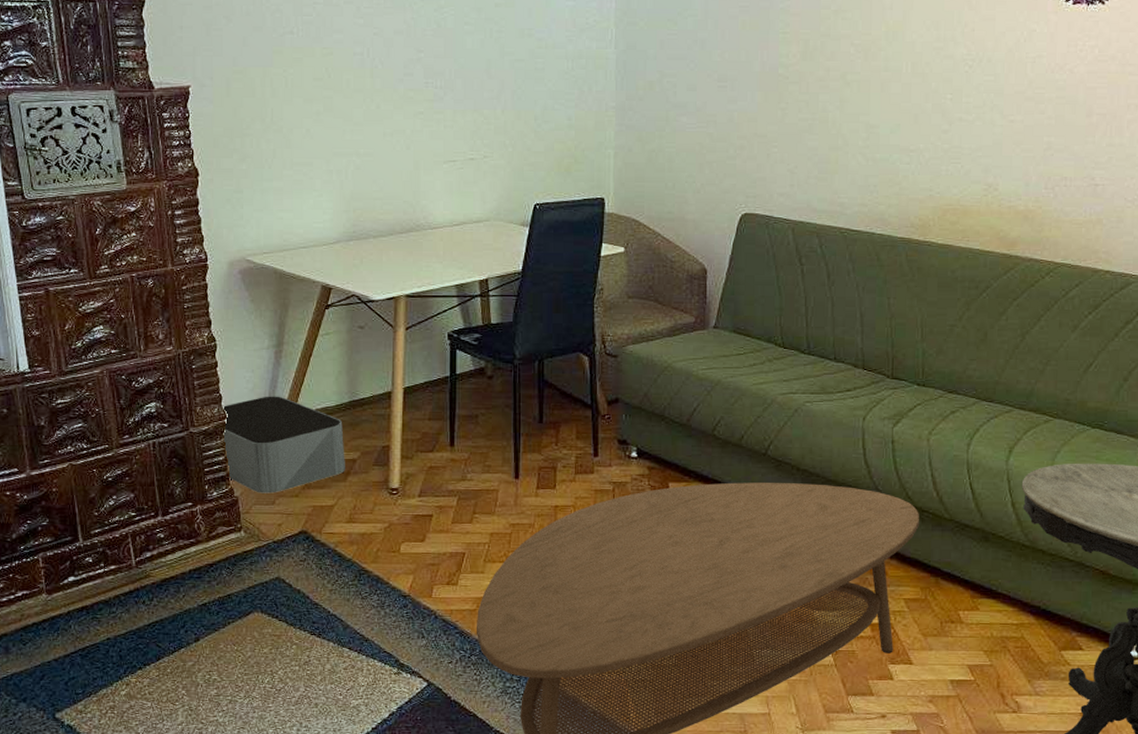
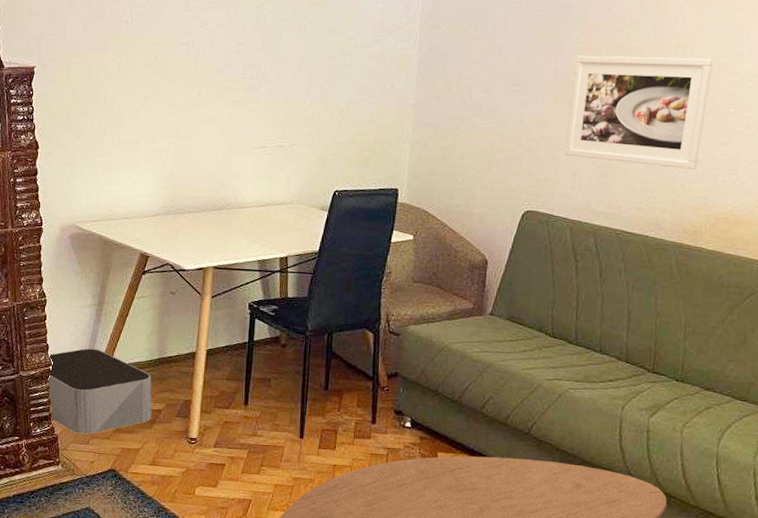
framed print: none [780,44,925,160] -> present [565,55,713,169]

